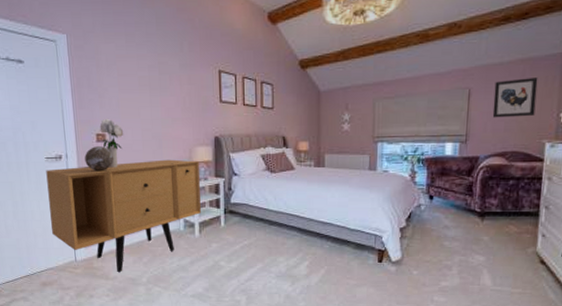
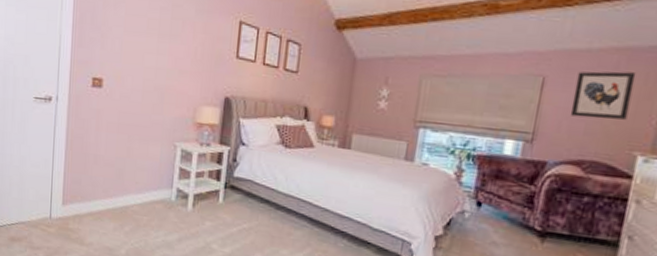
sideboard: present [46,159,201,272] -> none [28,111,203,238]
decorative sphere: present [84,146,114,172] -> none [76,91,108,121]
bouquet: present [99,118,124,168] -> none [97,61,123,119]

